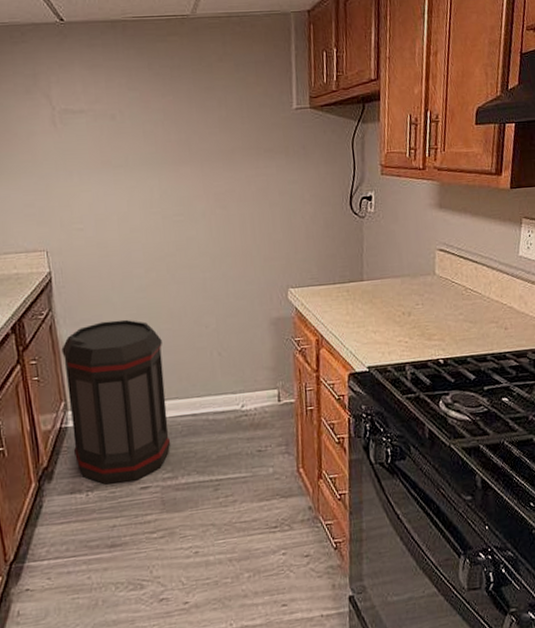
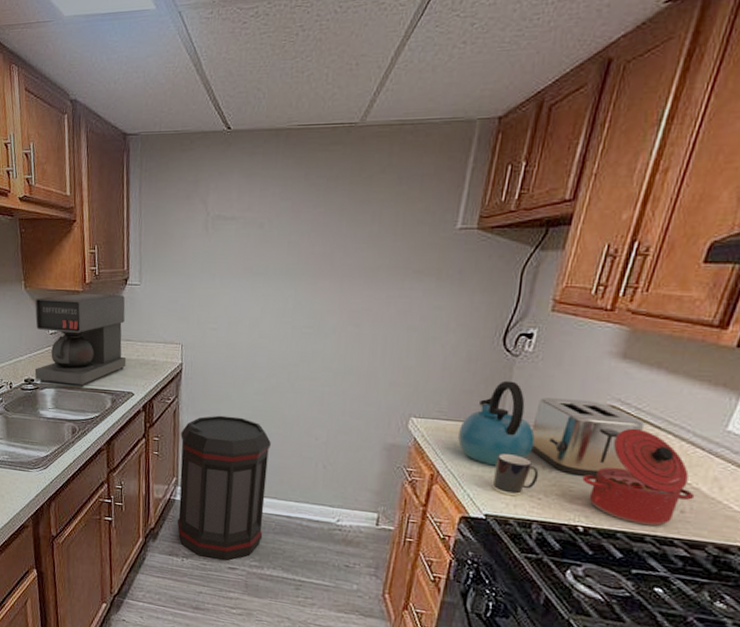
kettle: none [331,240,393,321] -> present [457,380,535,466]
mug: none [366,305,402,345] -> present [492,453,539,497]
toaster: none [387,247,467,315] -> present [531,397,645,477]
cooking pot: none [433,265,511,347] -> present [582,428,695,526]

